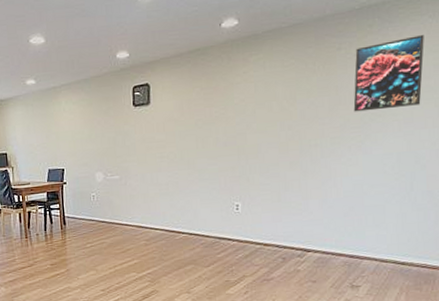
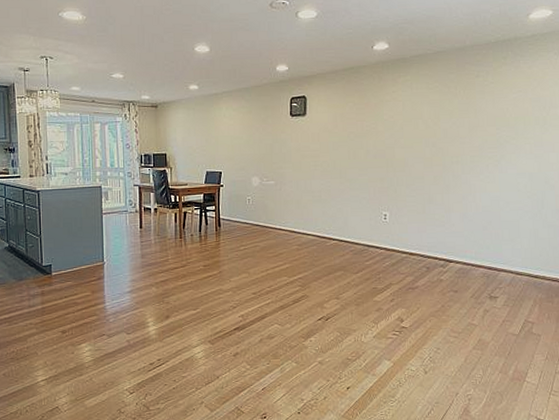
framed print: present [353,35,424,112] -> none [490,69,551,134]

